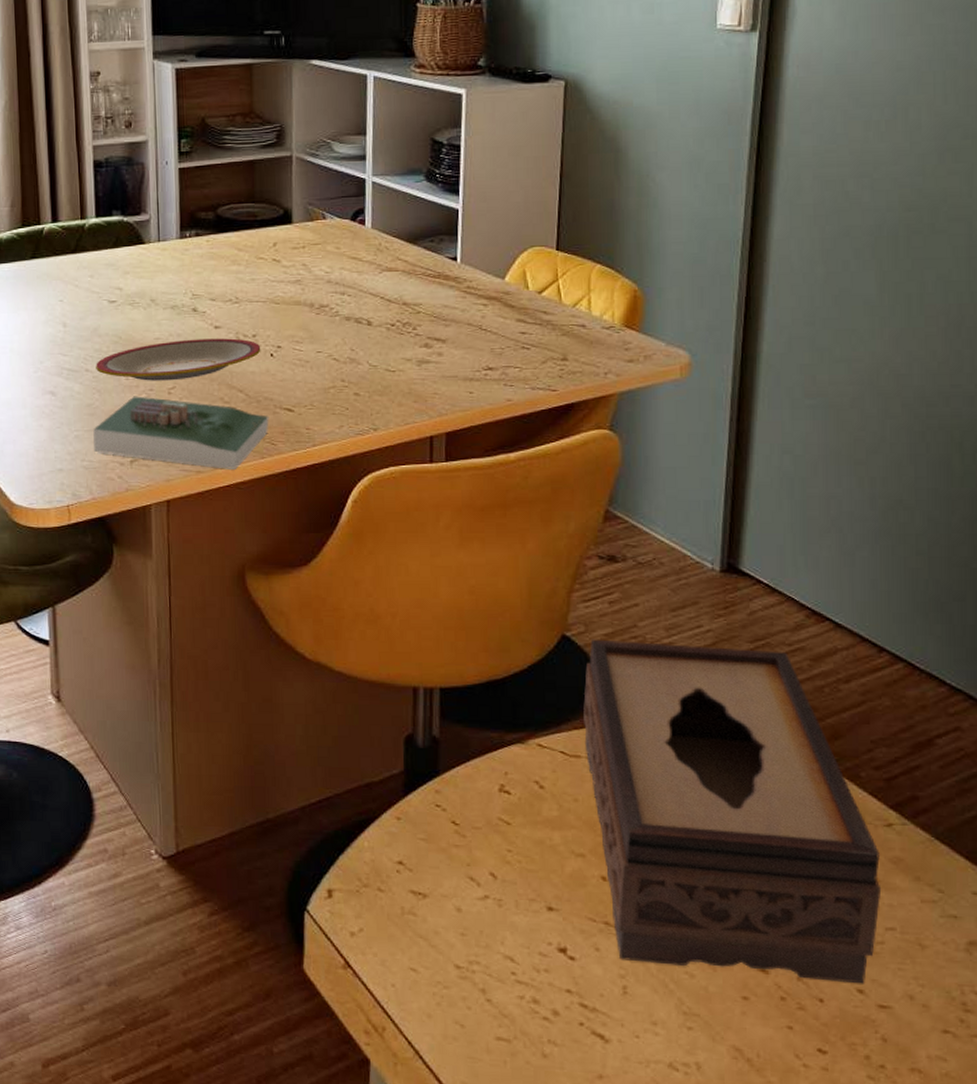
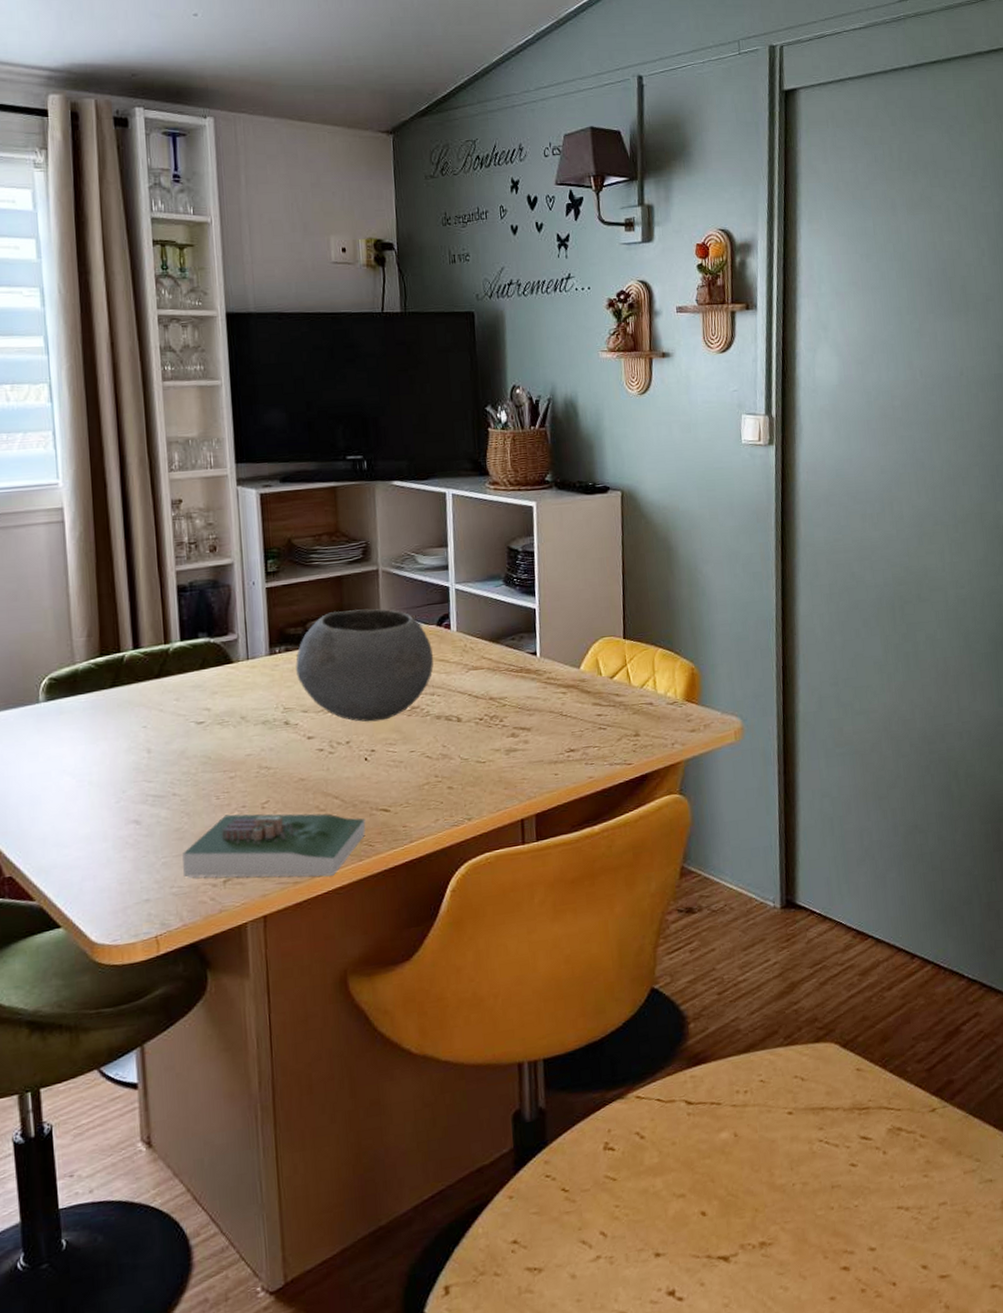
plate: present [96,338,261,381] -> none [184,746,355,799]
bowl: none [205,197,346,317] -> present [296,608,434,722]
tissue box: present [583,639,882,984] -> none [674,971,933,1290]

